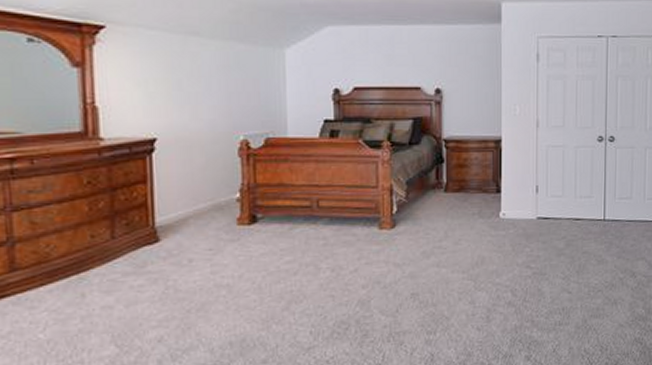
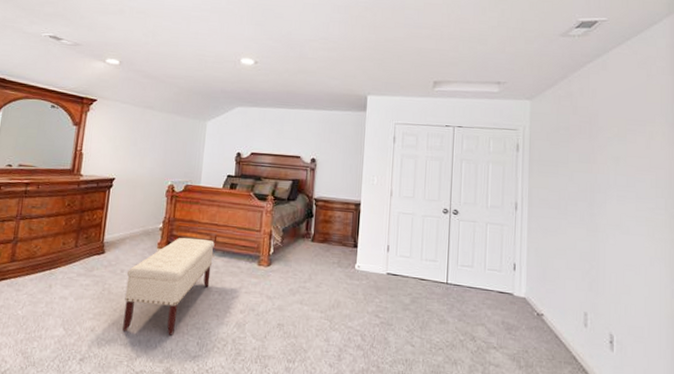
bench: none [199,205,318,335] -> present [122,237,215,336]

